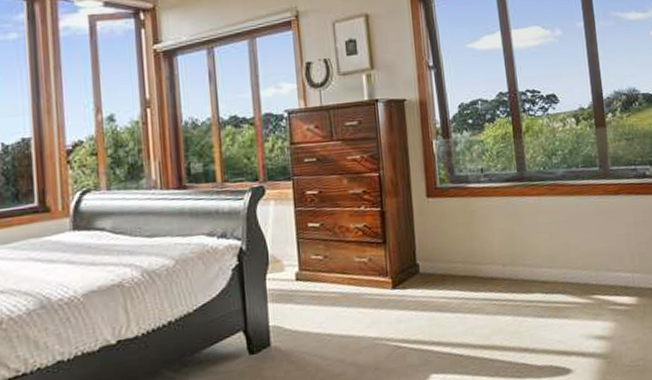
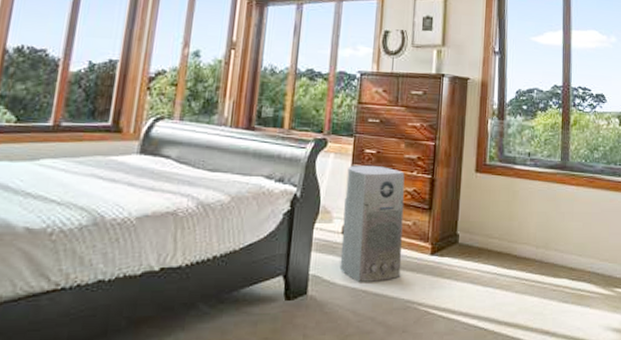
air purifier: none [291,206,364,327] -> present [339,165,405,282]

